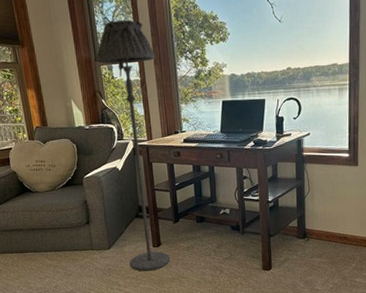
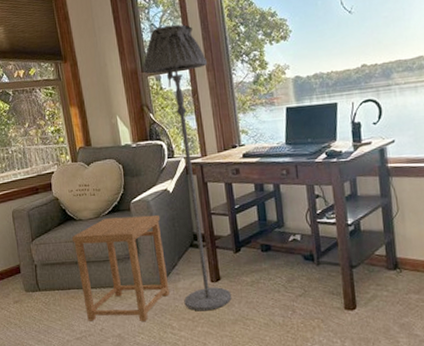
side table: none [29,189,117,280] -> present [72,215,170,322]

